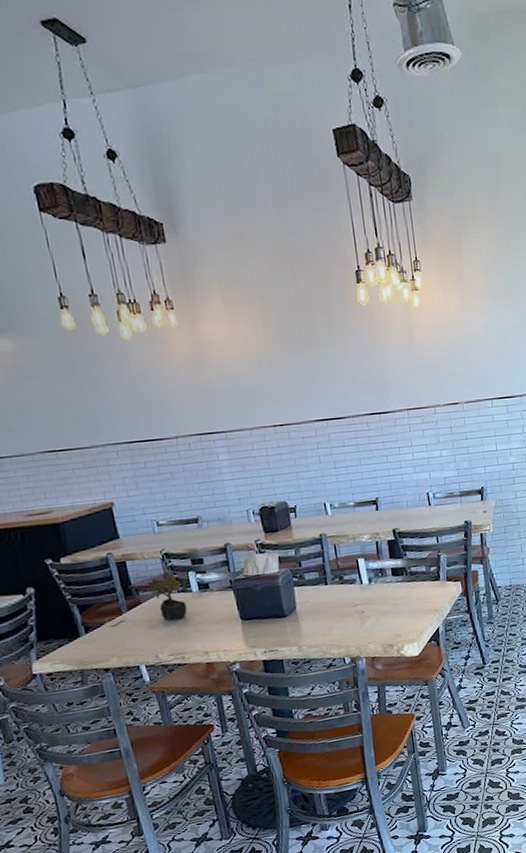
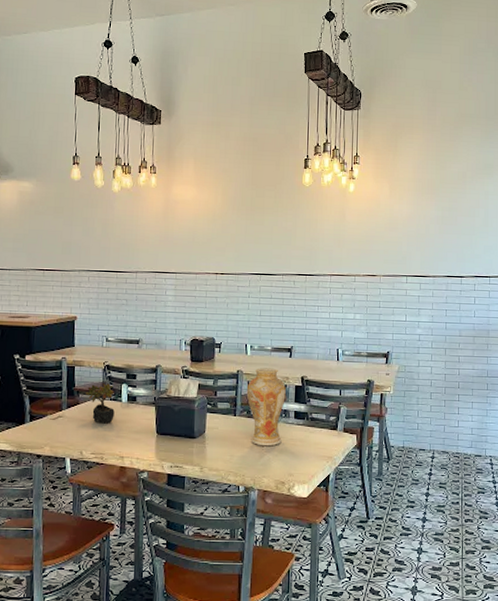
vase: none [334,525,383,612] -> present [246,368,286,447]

